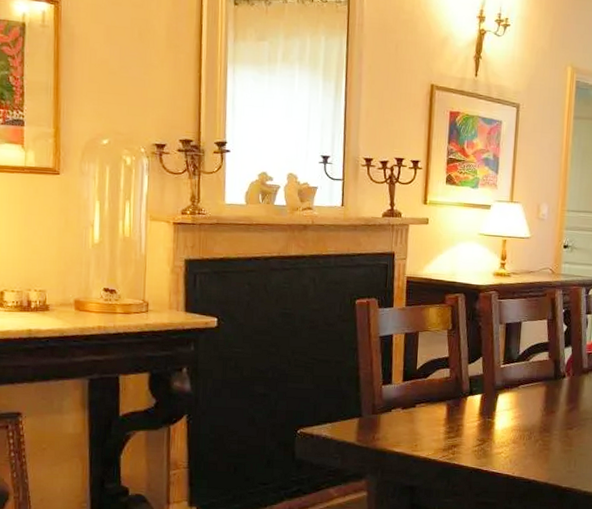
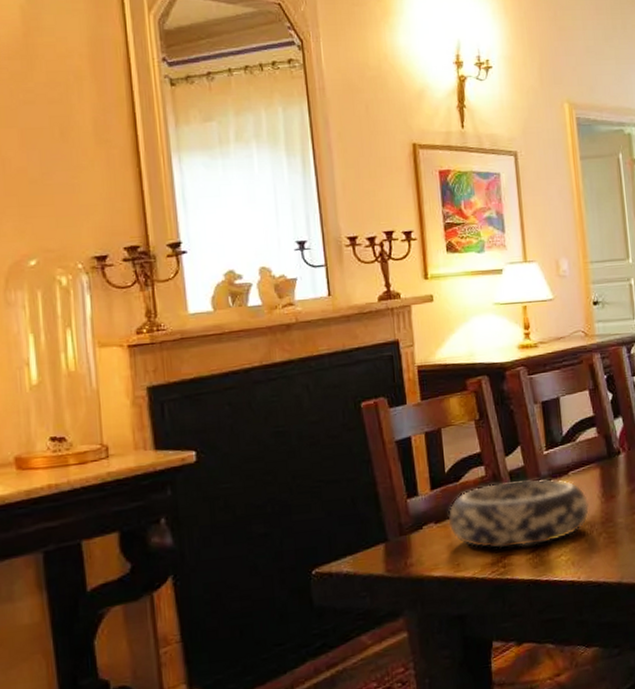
decorative bowl: none [413,384,532,441] -> present [447,478,590,549]

